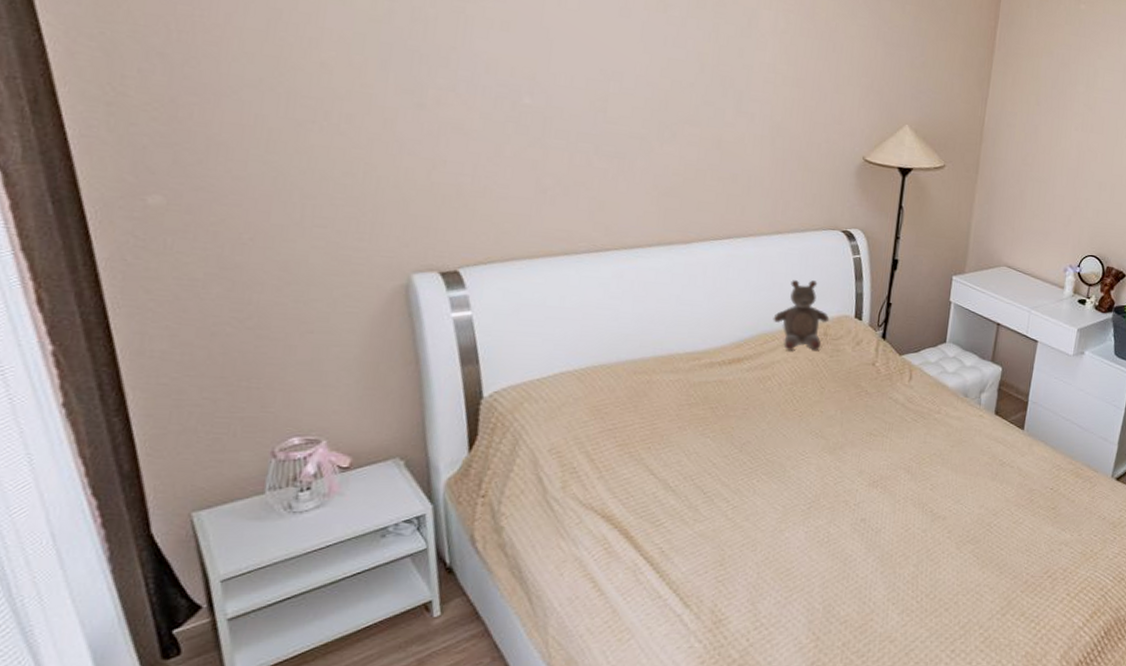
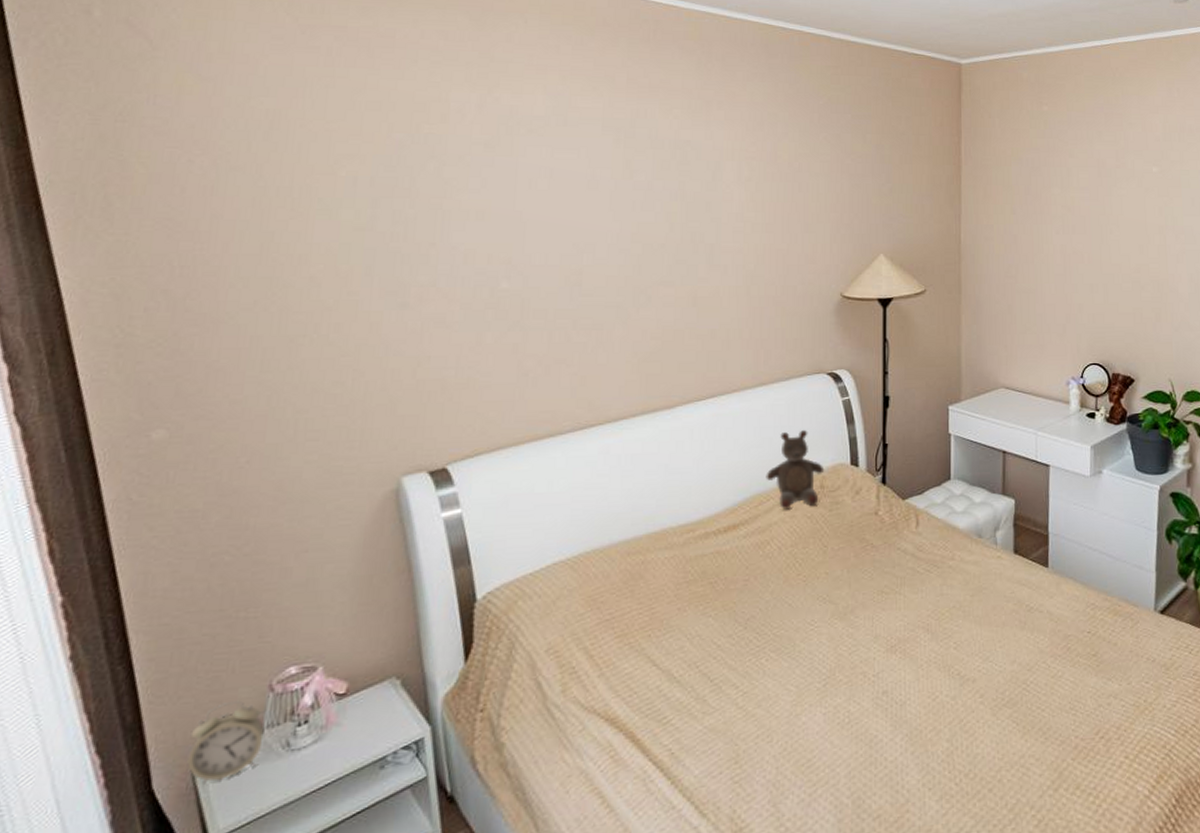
alarm clock: none [186,462,266,534] -> present [187,700,265,785]

